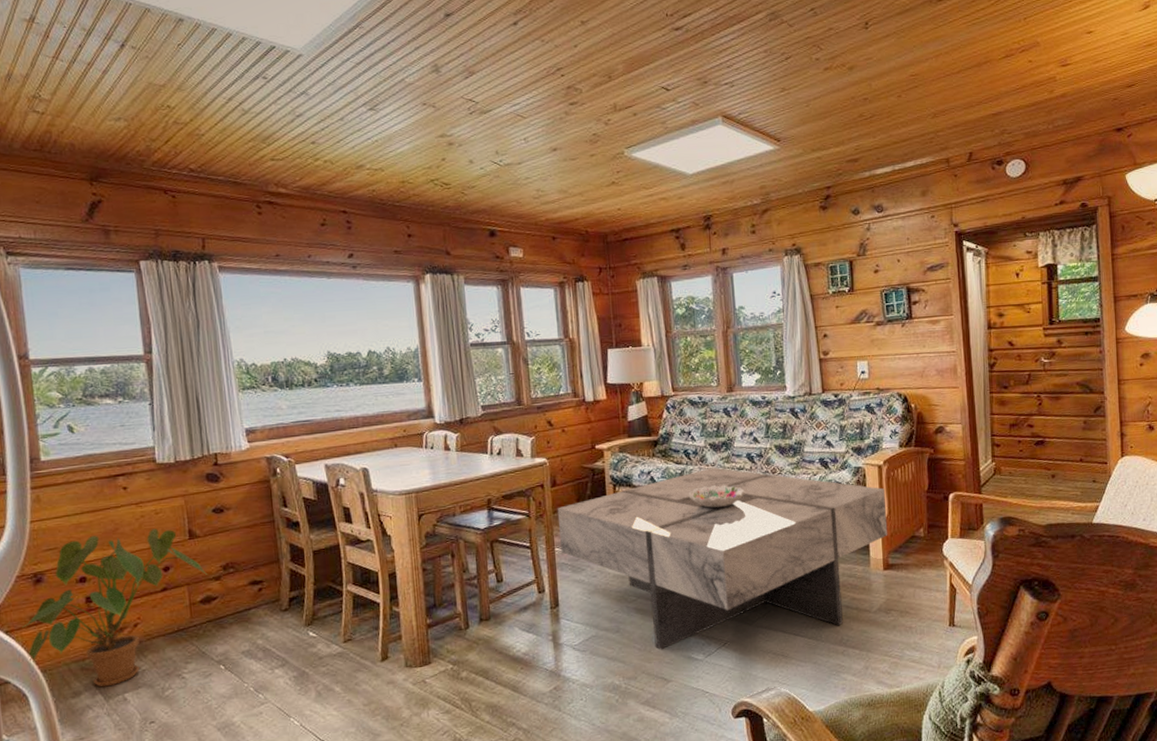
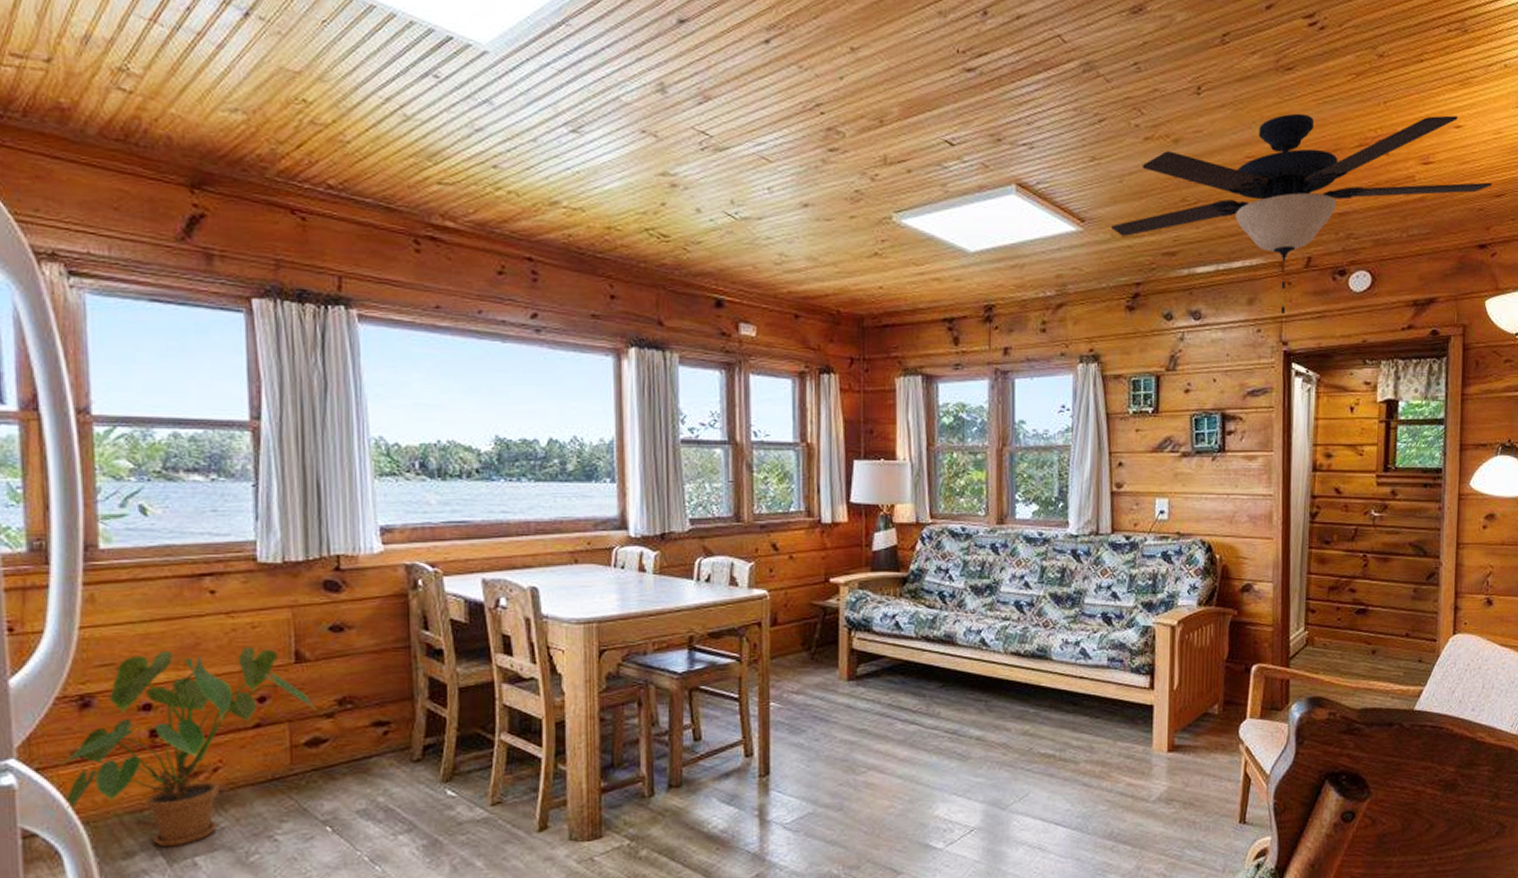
coffee table: present [557,467,888,650] -> none [776,615,1177,835]
decorative bowl: present [688,485,745,508] -> none [940,637,1009,664]
ceiling fan: none [803,23,1124,201] -> present [1111,113,1493,314]

